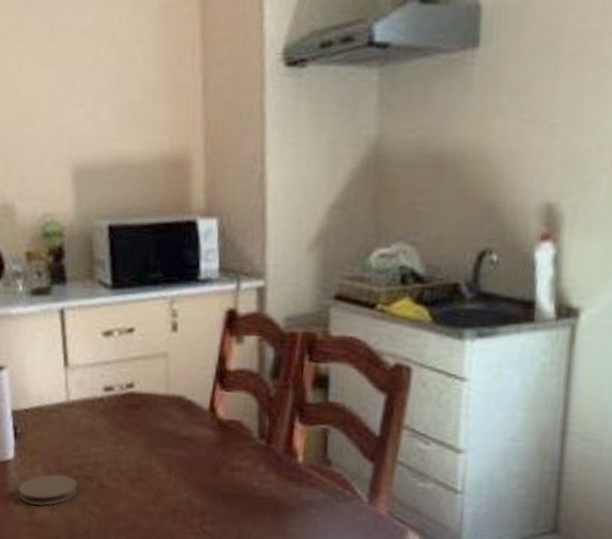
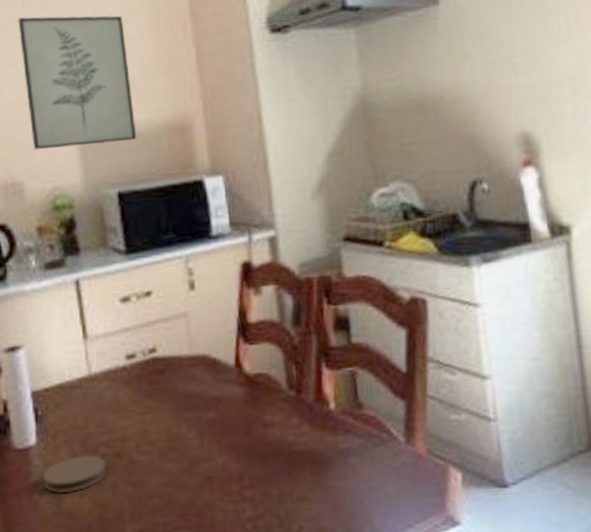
wall art: none [18,27,133,173] -> present [18,15,137,150]

